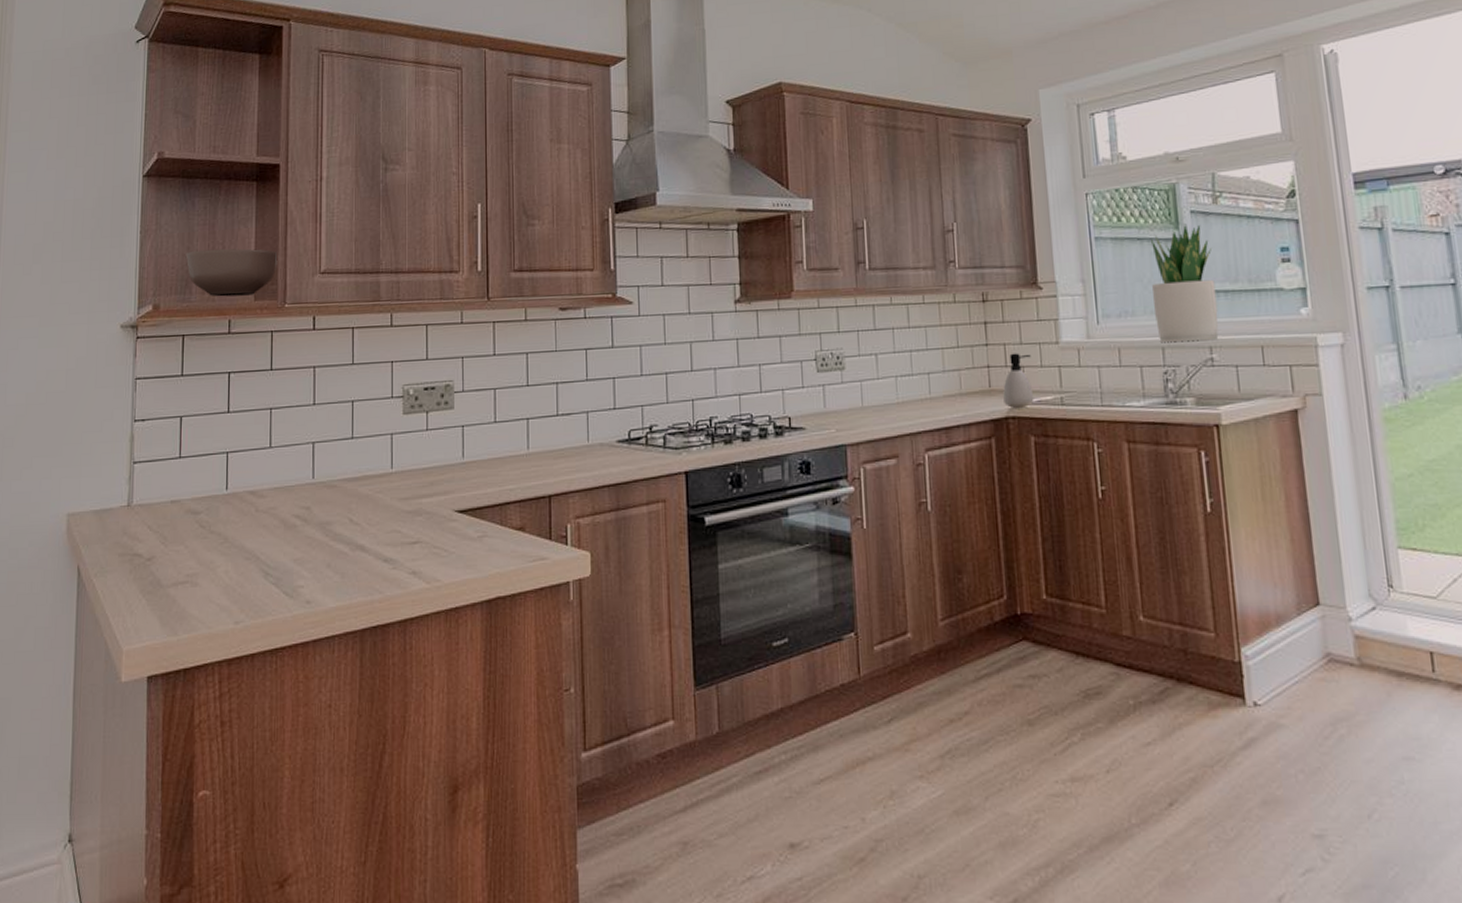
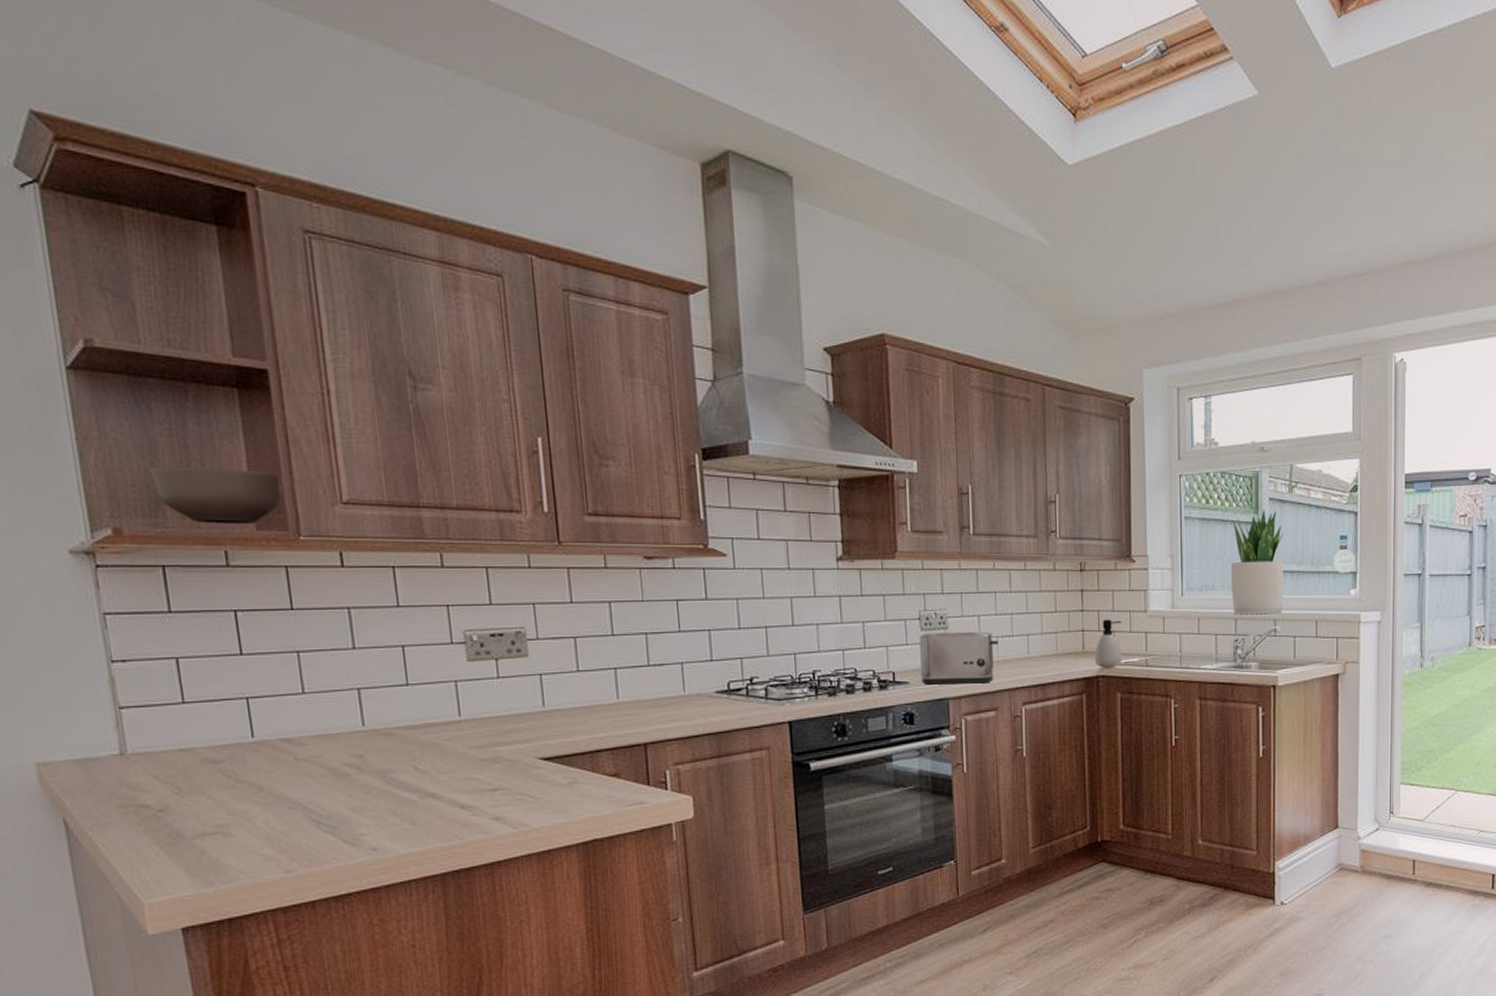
toaster: none [815,370,899,431] -> present [918,631,1000,685]

